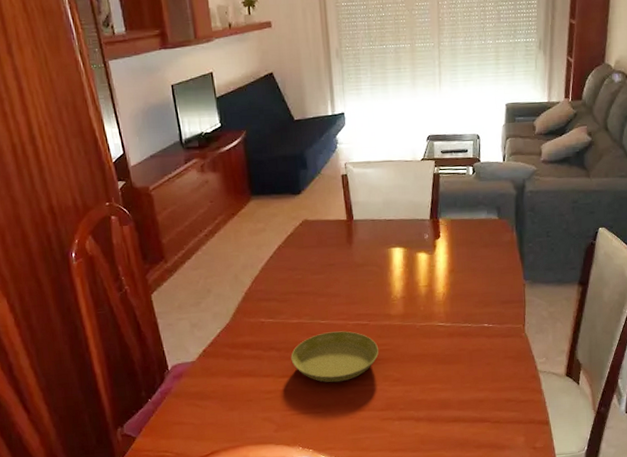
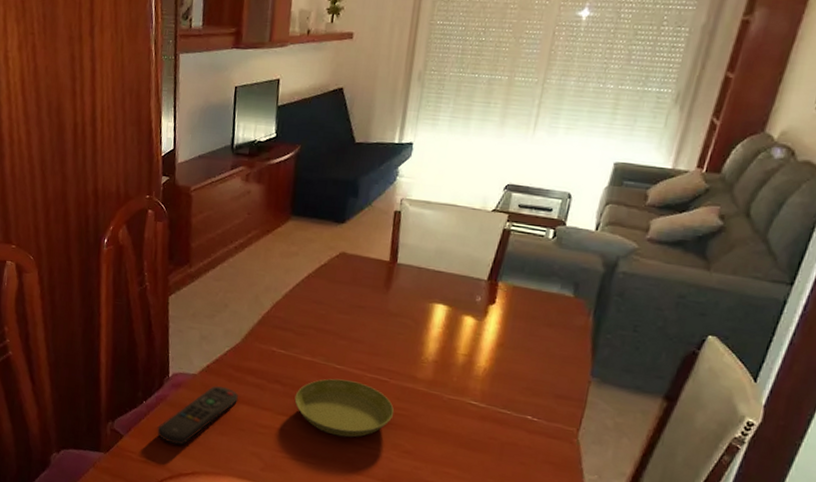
remote control: none [168,365,240,432] -> present [157,386,238,445]

